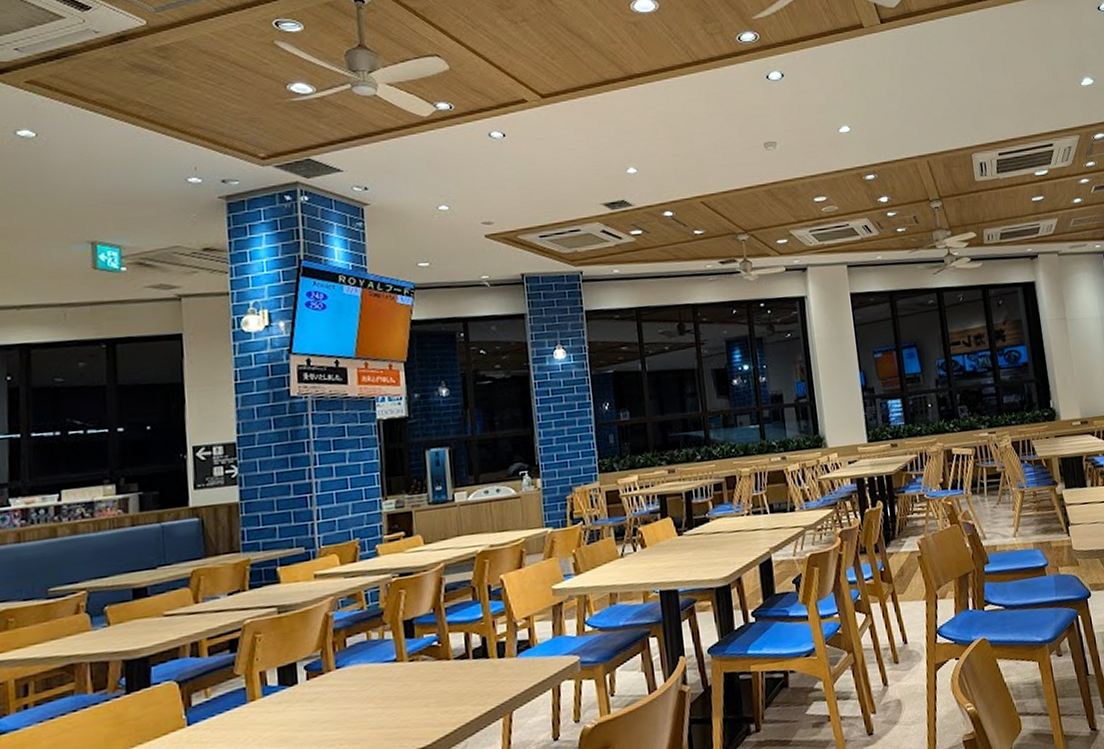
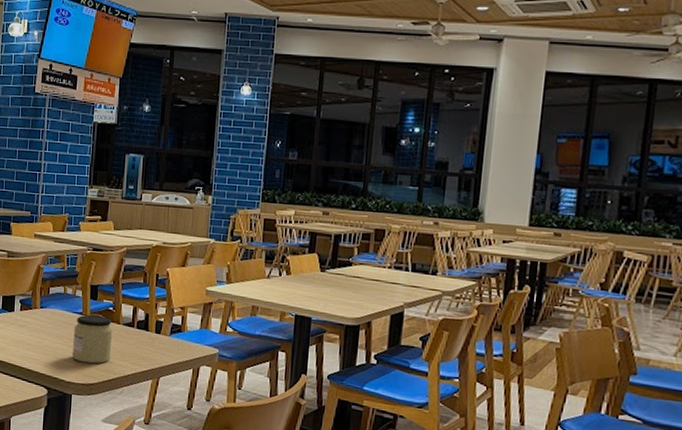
jar: none [388,655,444,724] -> present [71,314,113,364]

